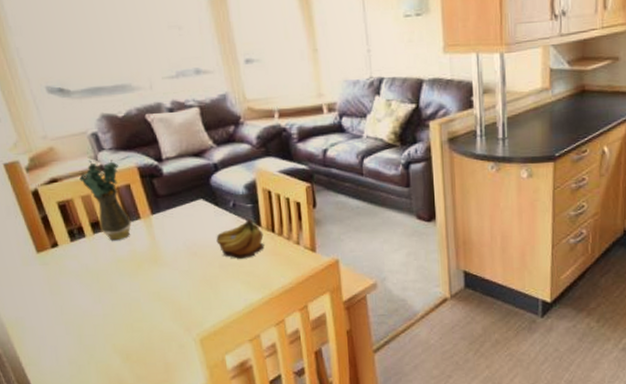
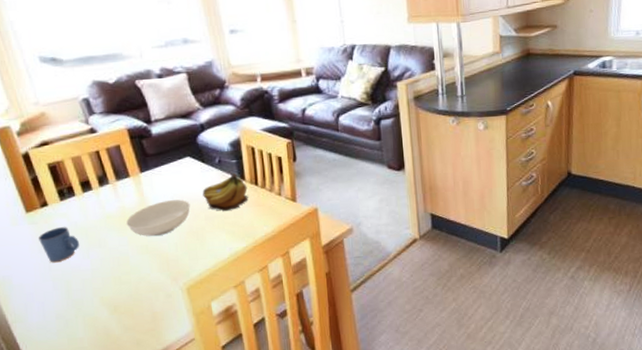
mug: none [50,269,90,306] -> present [39,227,79,263]
vase: present [79,160,132,241] -> none [70,123,121,199]
bowl: none [137,245,203,283] -> present [126,199,190,236]

